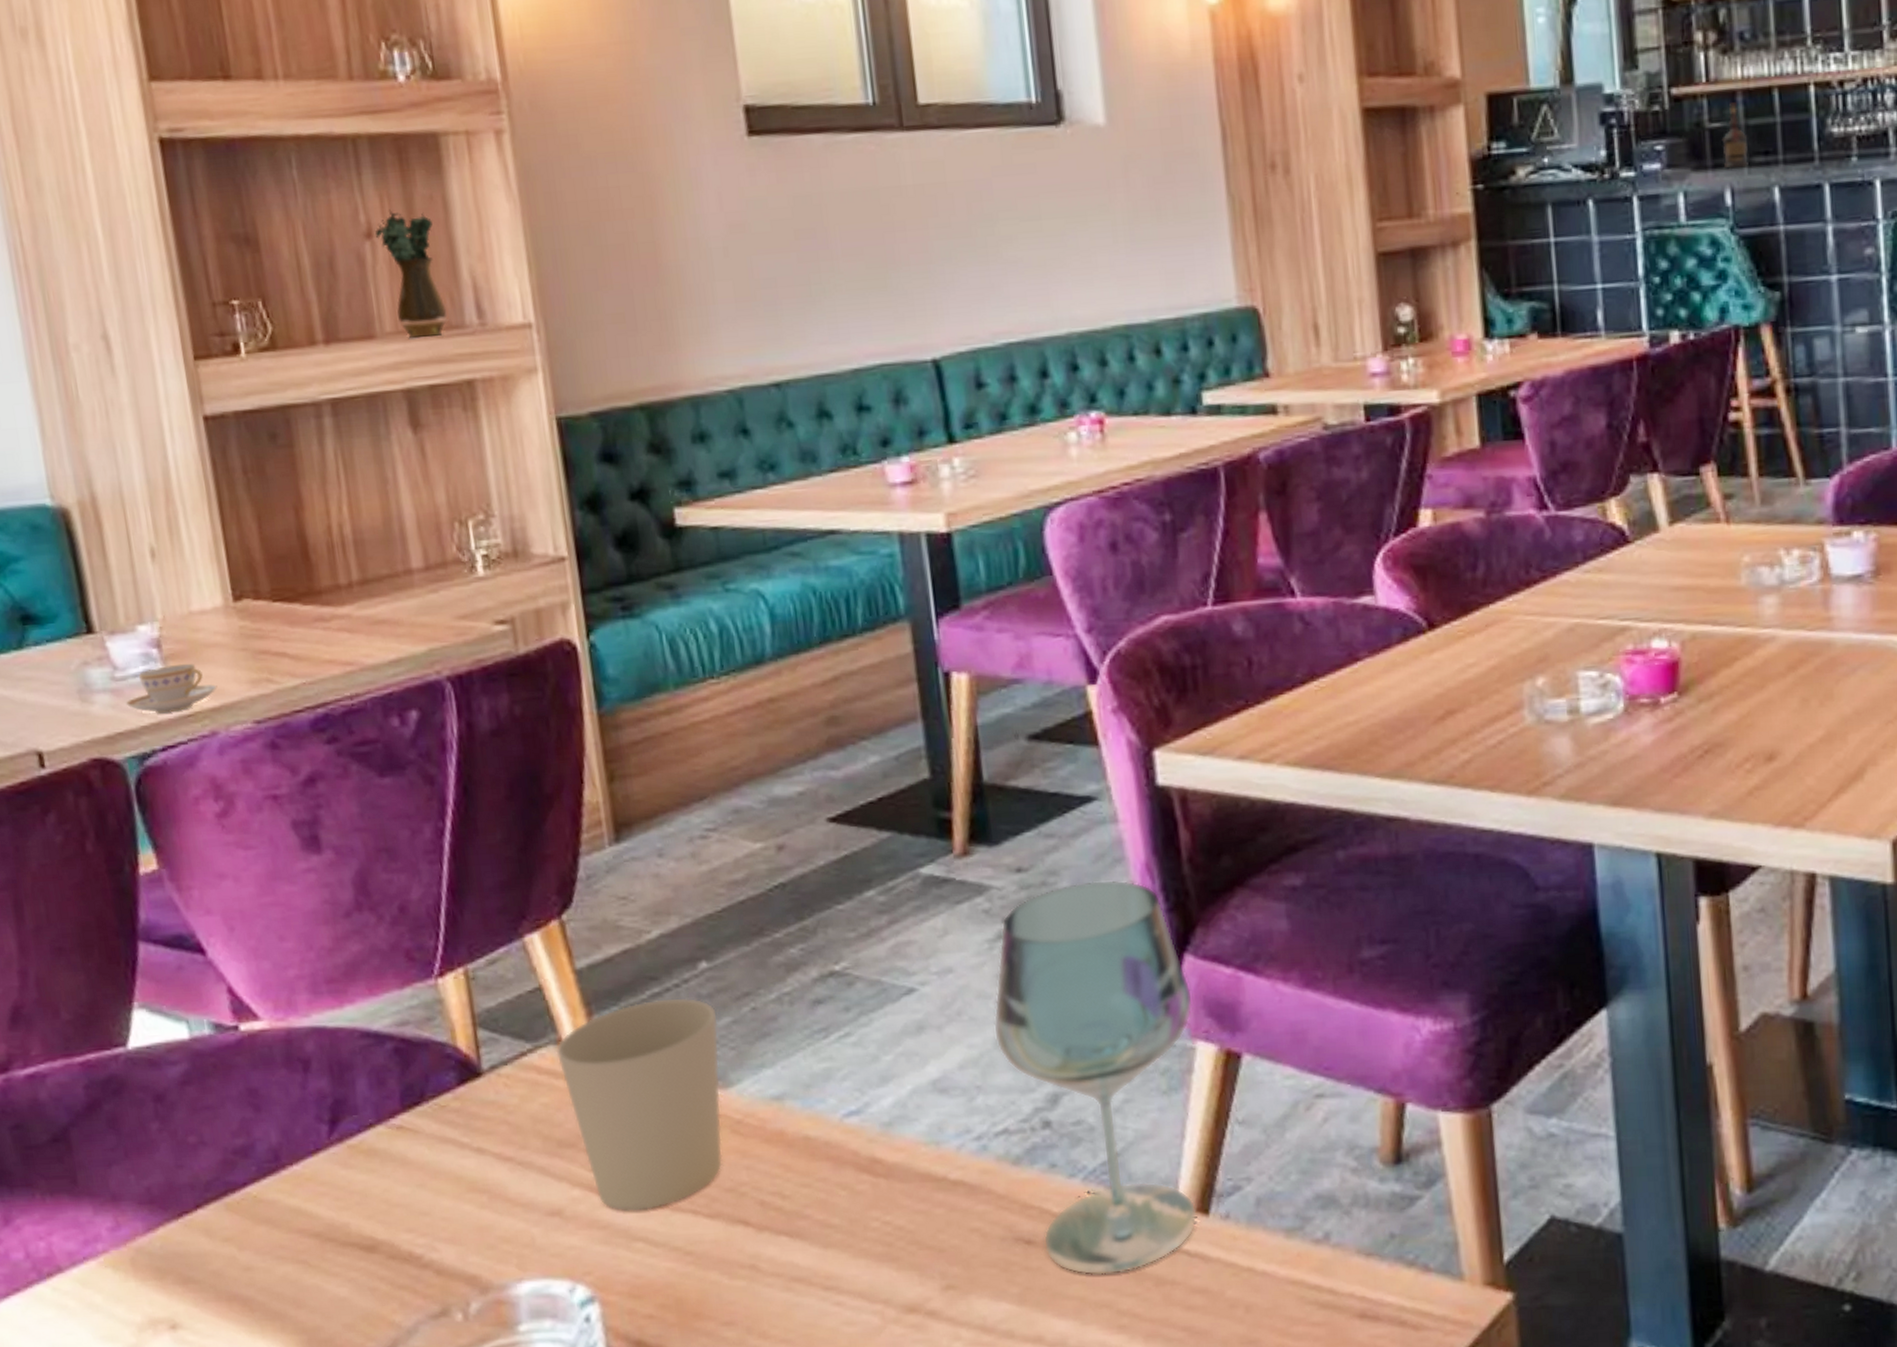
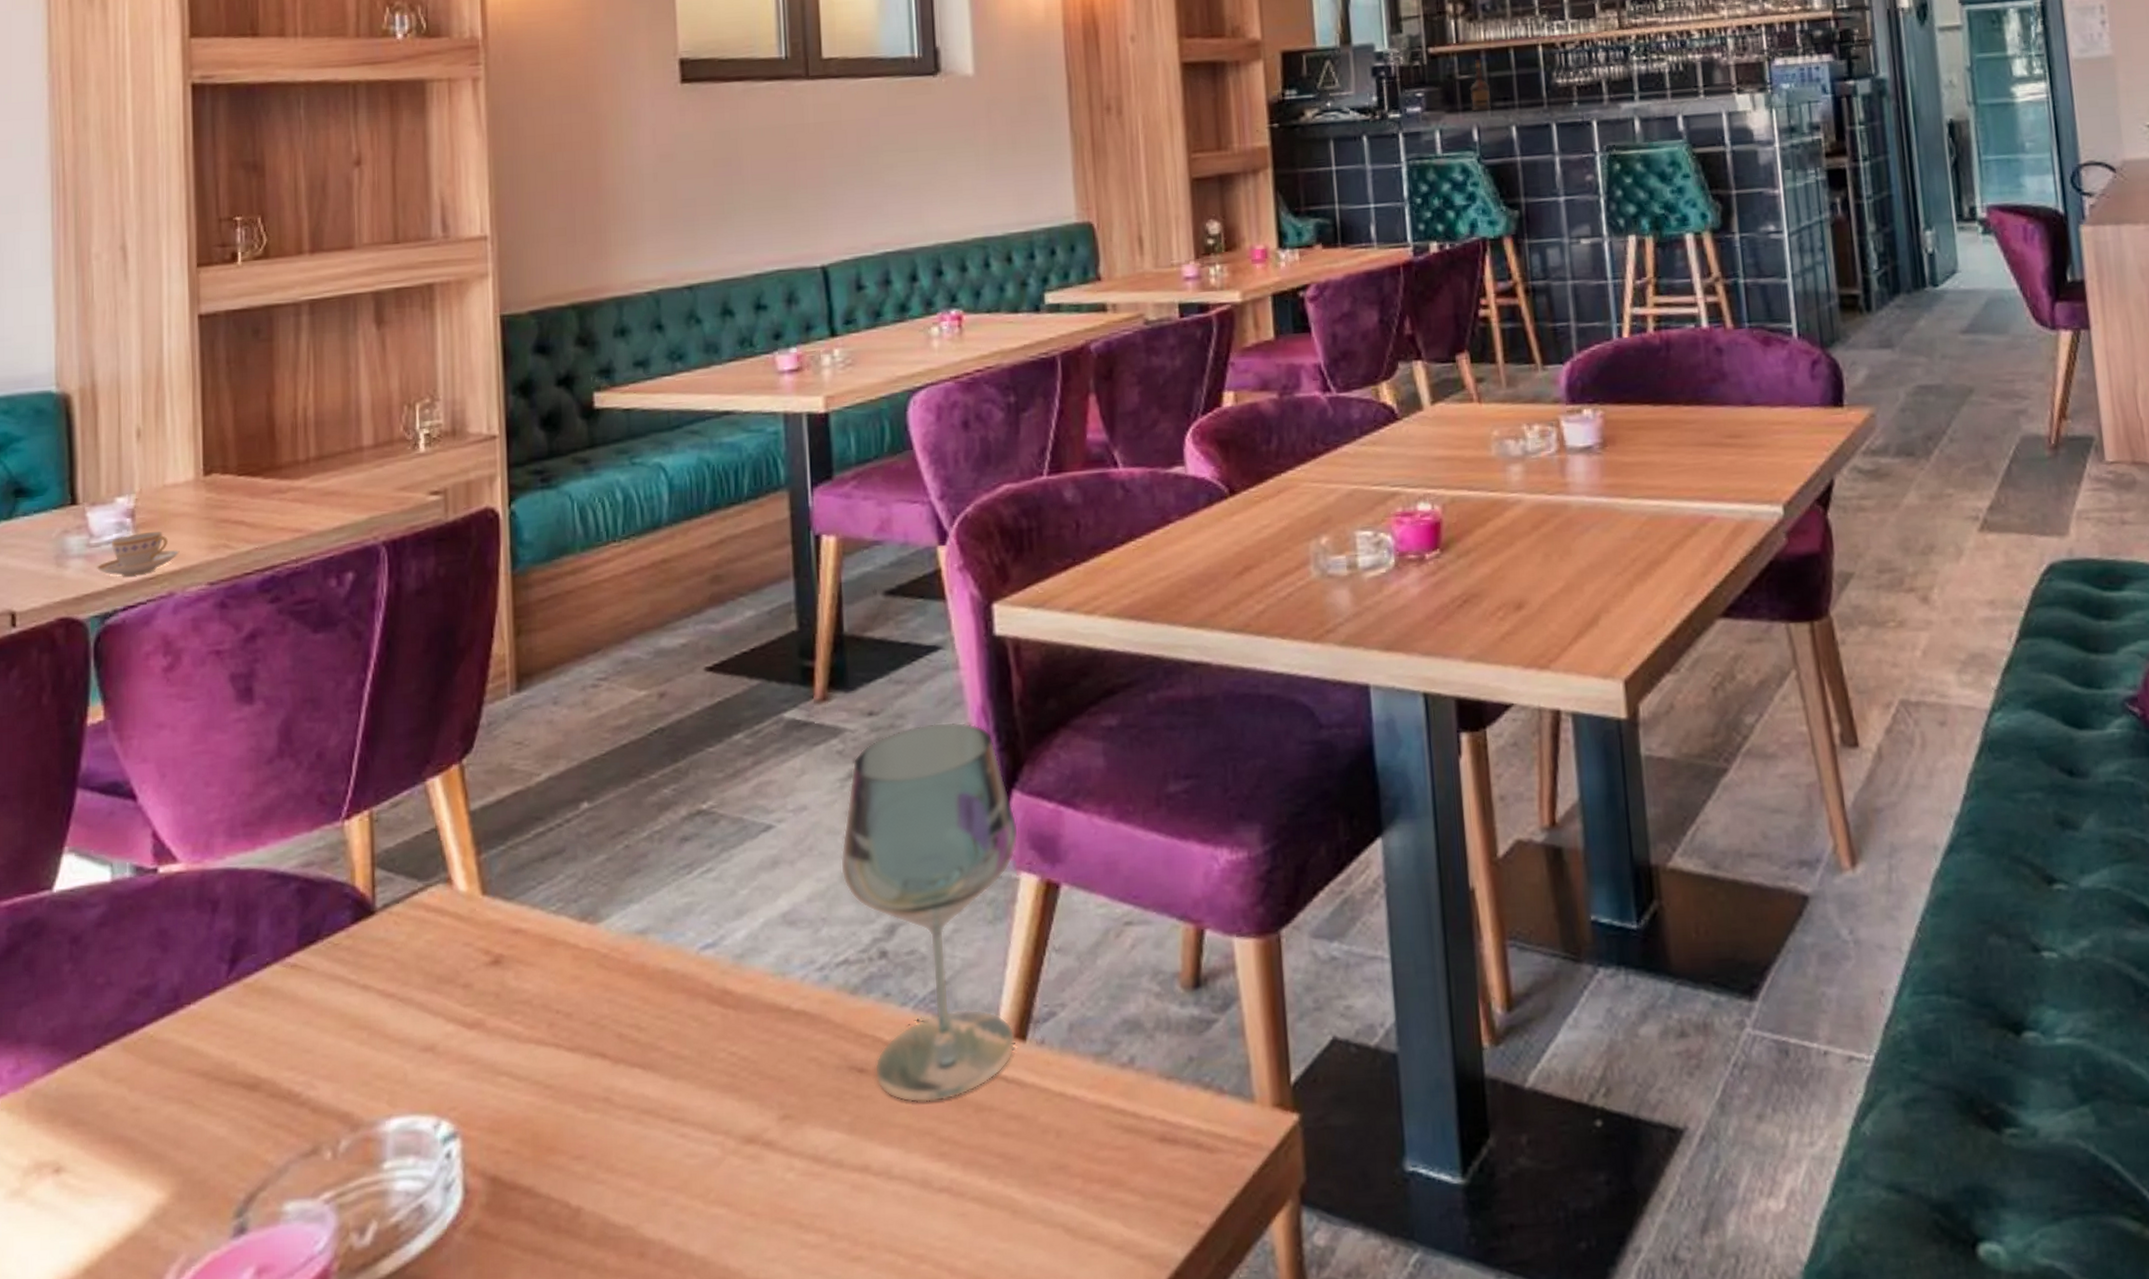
vase: present [375,209,447,338] -> none [364,142,417,248]
dixie cup: present [555,997,723,1212] -> none [444,836,593,1046]

